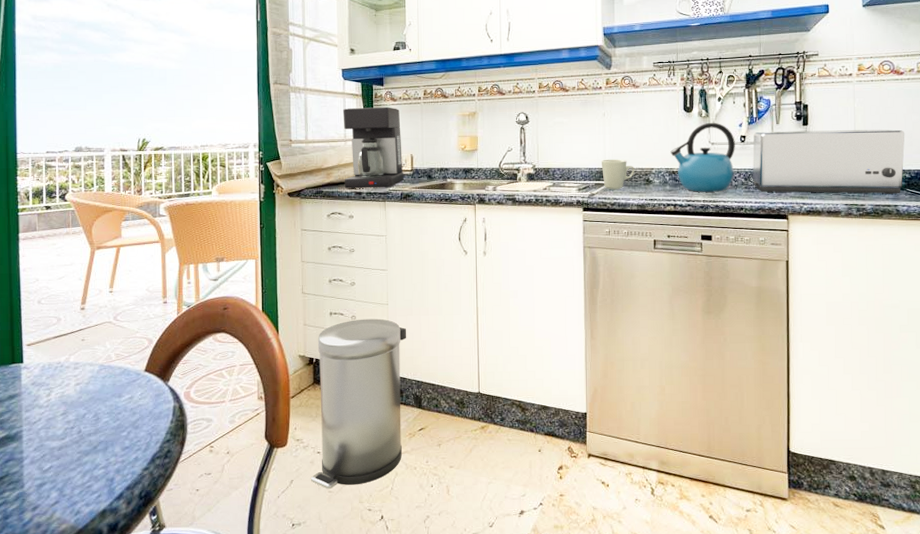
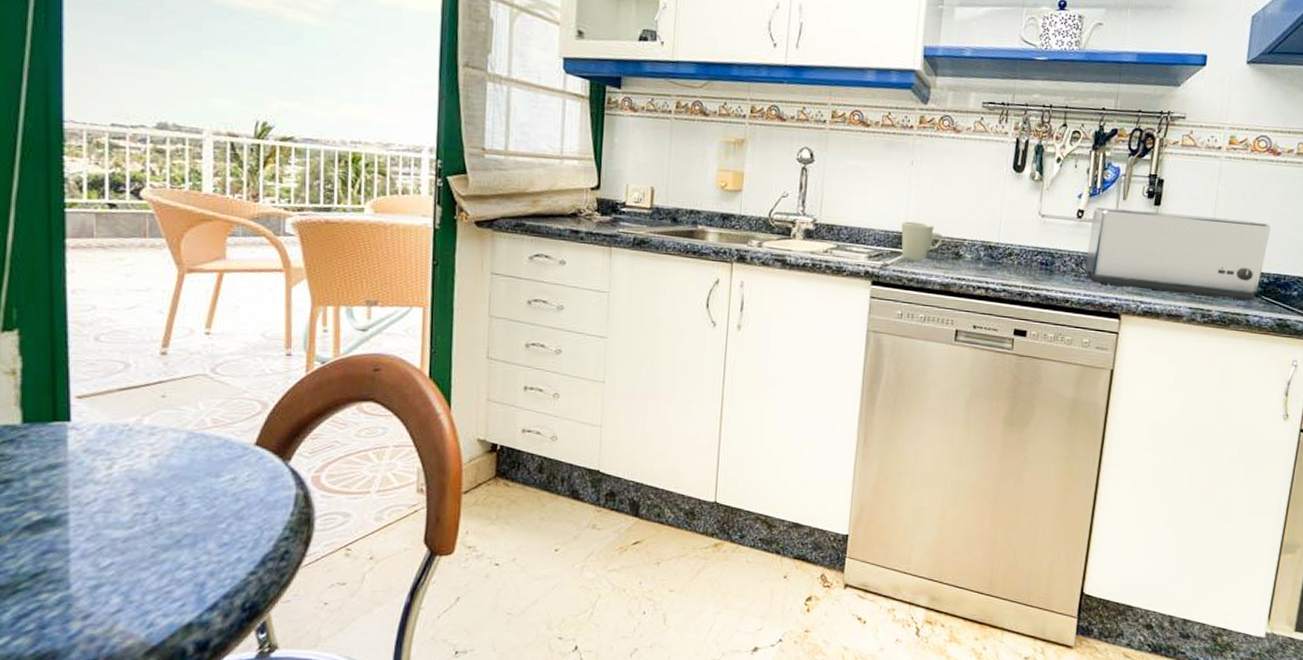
pedal bin: present [310,318,407,489] -> none [483,398,627,611]
coffee maker: present [343,107,404,188] -> none [556,113,641,229]
kettle: present [670,122,735,192] -> none [990,188,1071,277]

